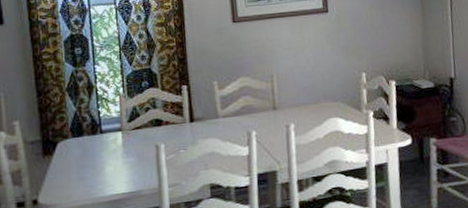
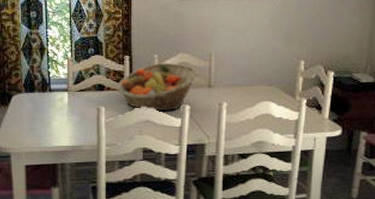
fruit basket: none [177,88,261,142] -> present [118,63,198,111]

